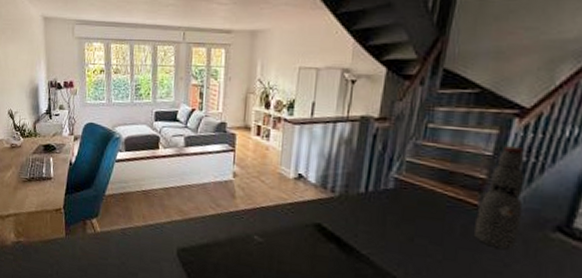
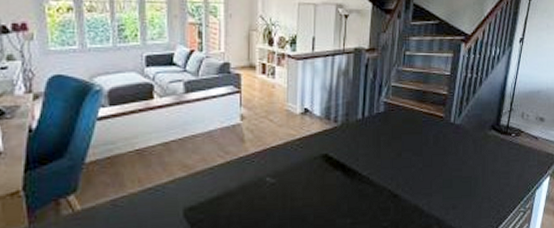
bottle: present [474,146,525,250] -> none [443,66,471,150]

